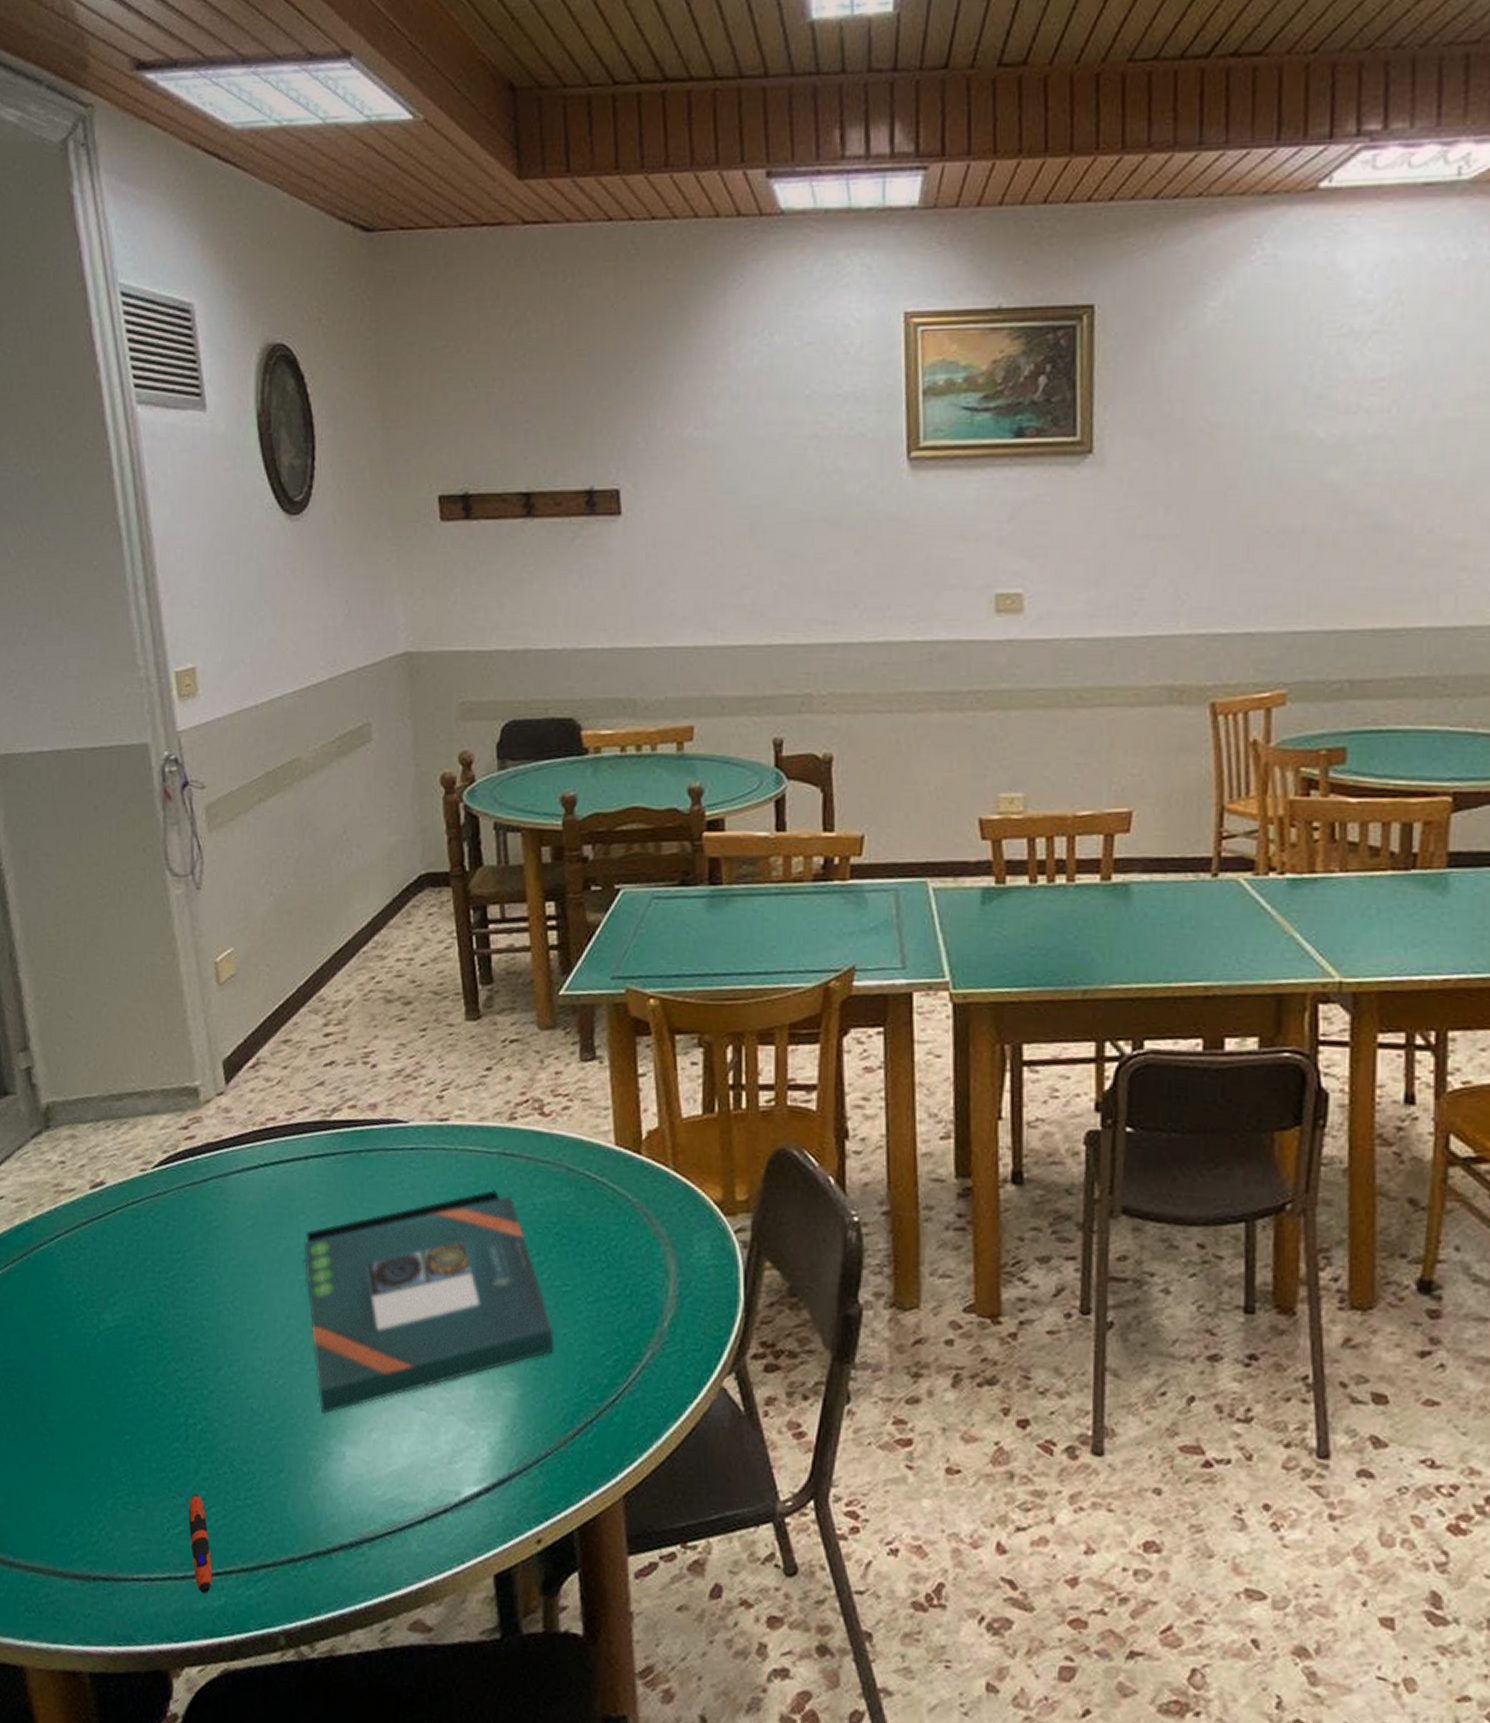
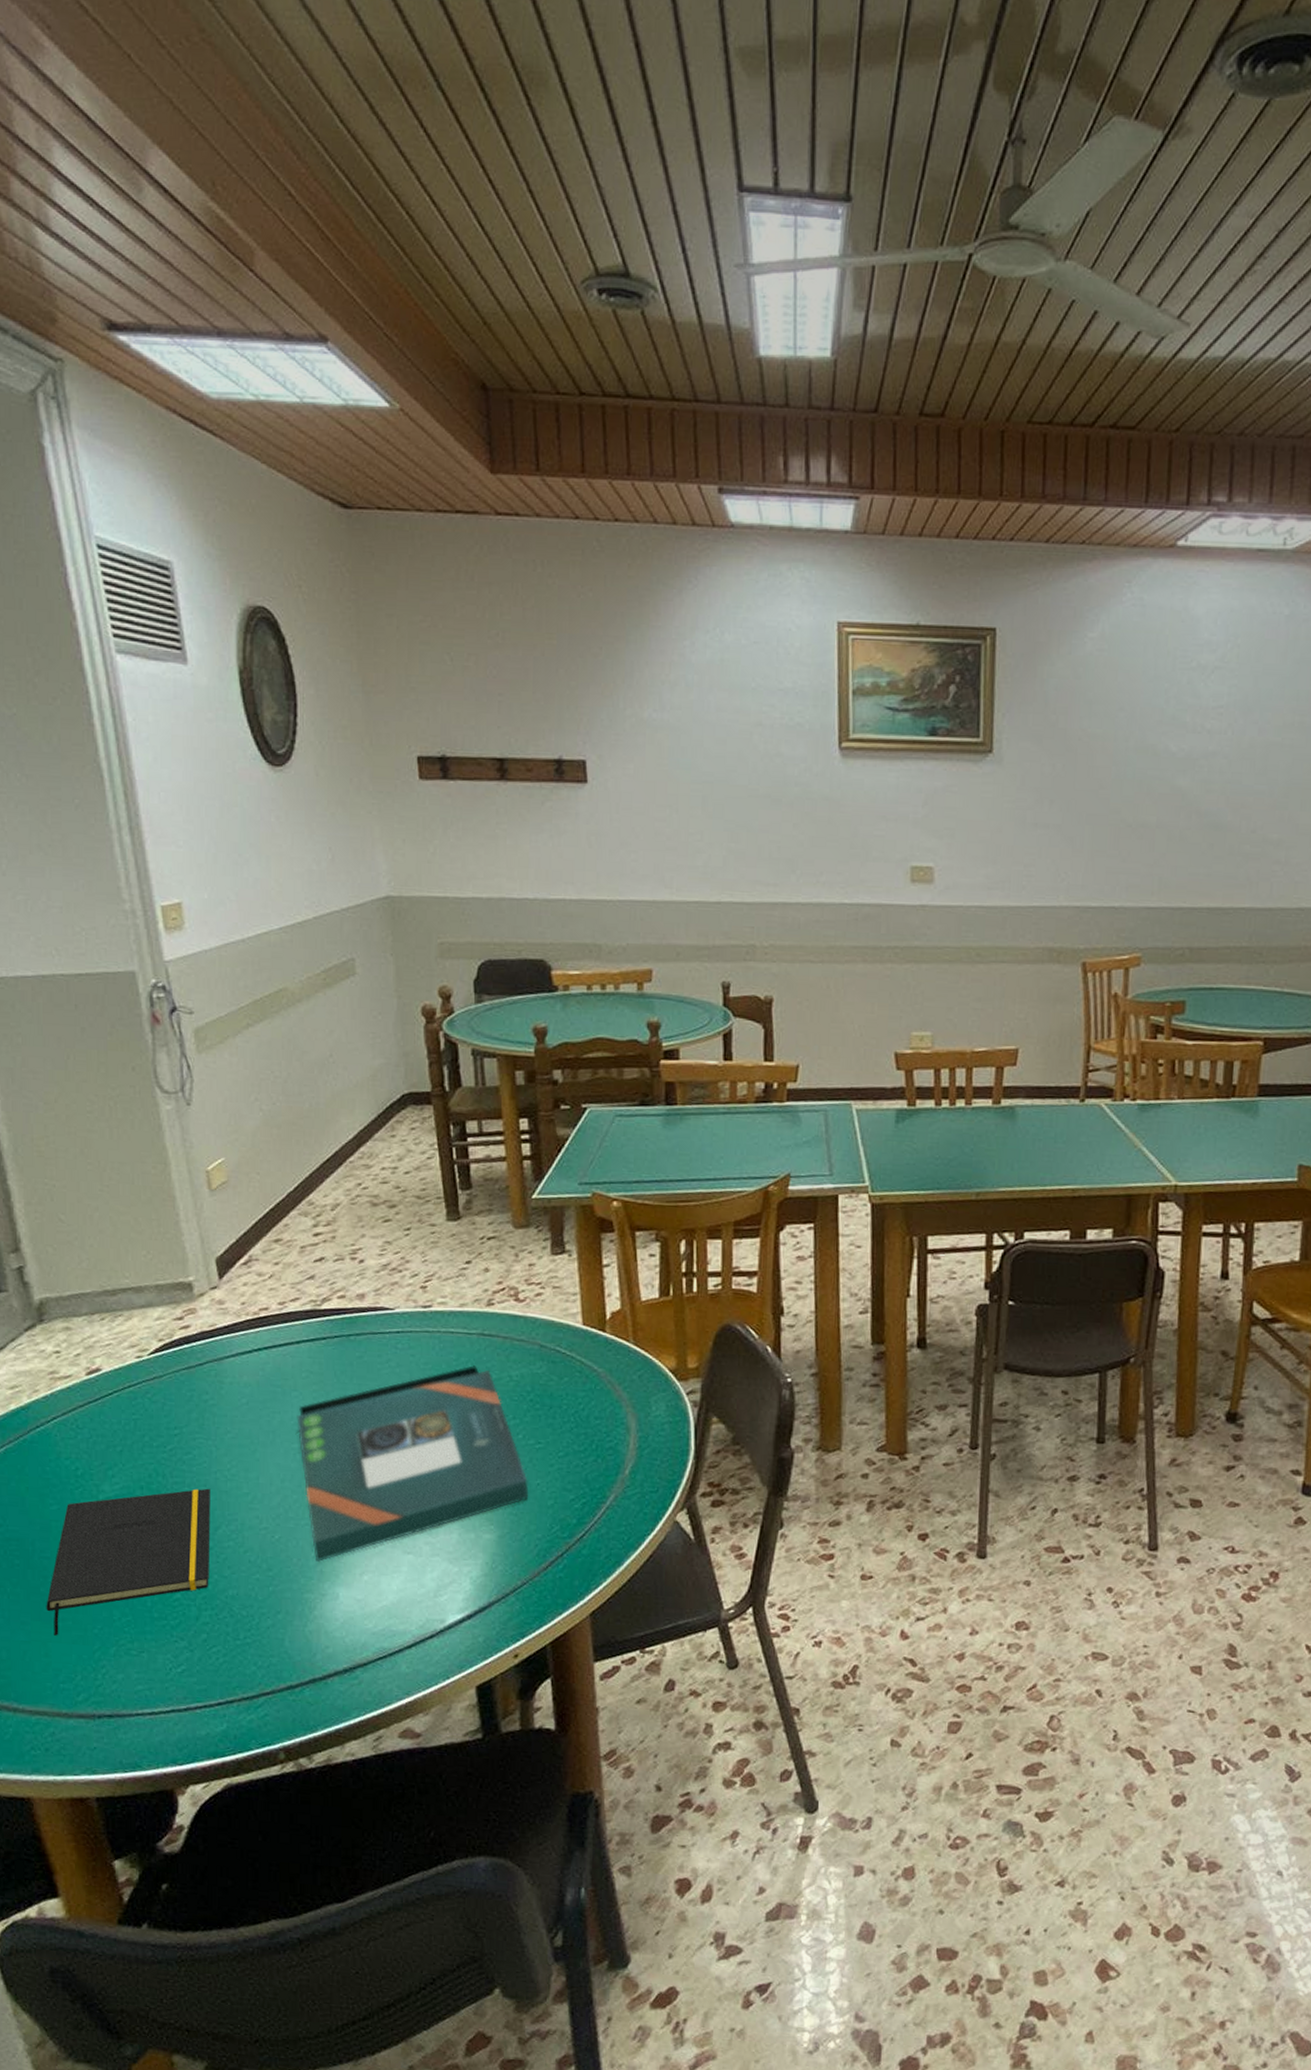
notepad: none [44,1322,213,1482] -> present [46,1488,210,1636]
pen: present [188,1494,213,1595] -> none [190,1637,215,1722]

